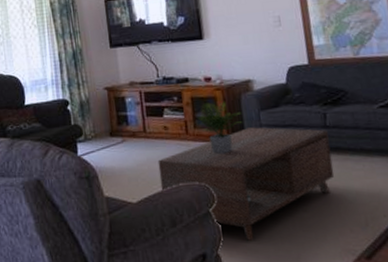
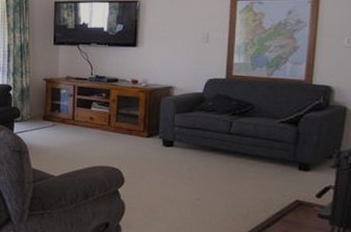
coffee table: present [157,101,335,241] -> none [80,101,230,217]

